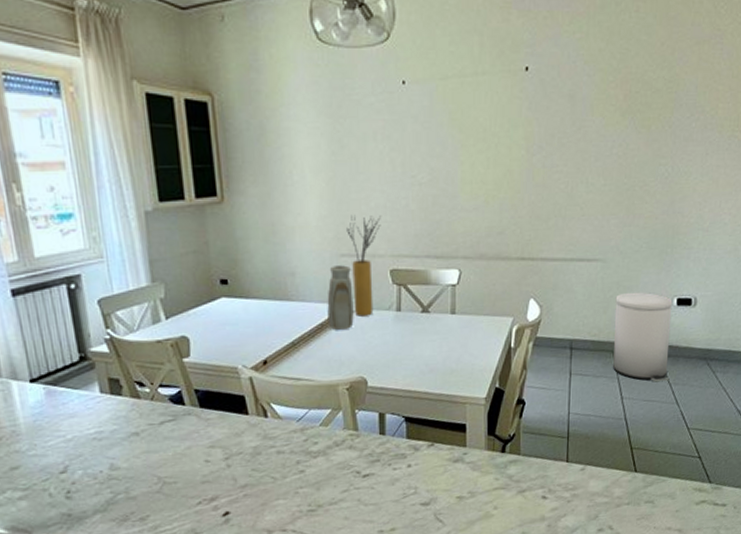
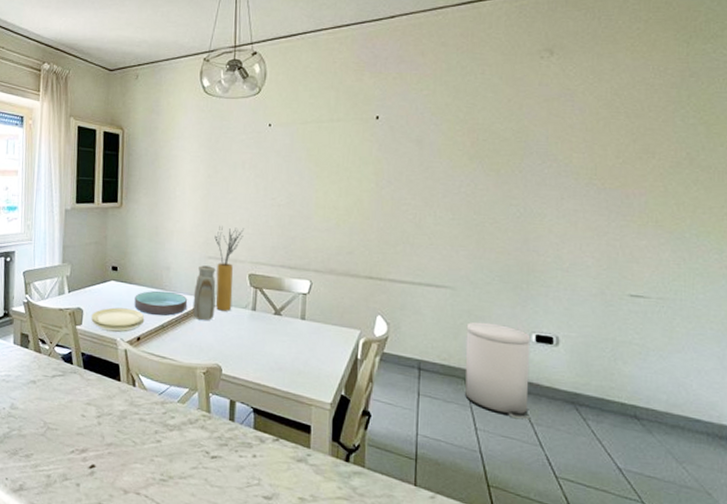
plate: none [201,328,270,359] -> present [91,307,145,332]
bowl: none [254,301,321,333] -> present [134,290,188,316]

